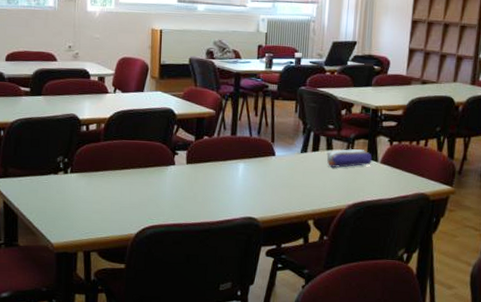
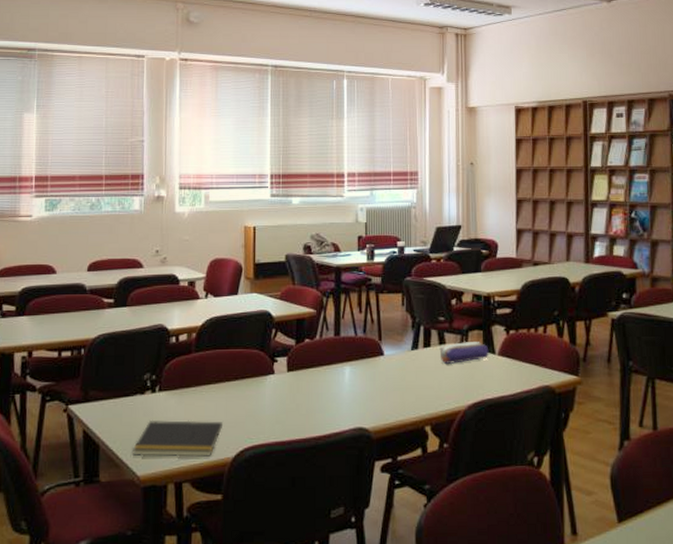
notepad: none [46,196,128,232] -> present [132,419,224,457]

